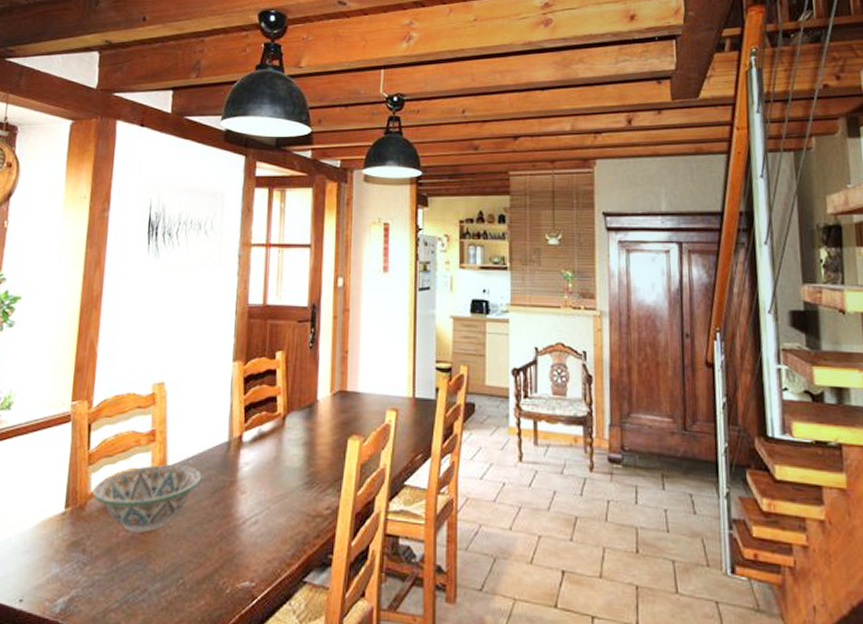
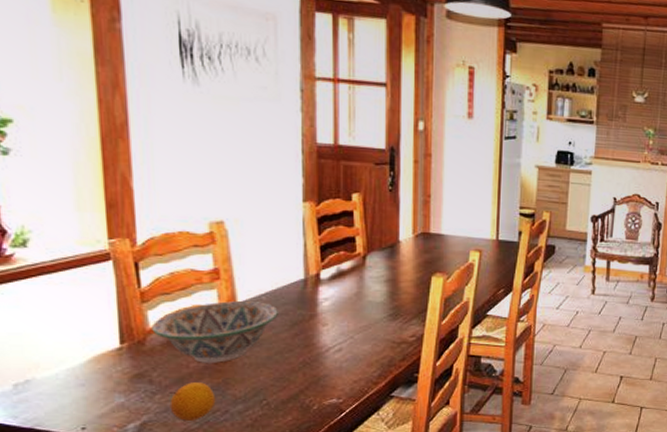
fruit: none [96,554,138,599] -> present [169,382,216,421]

